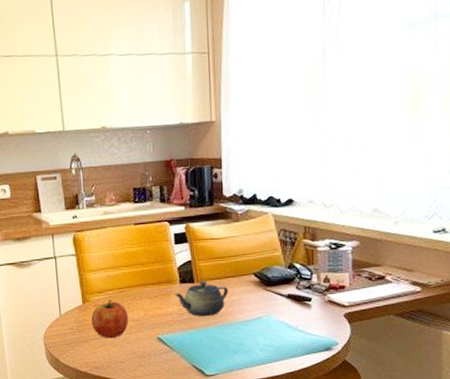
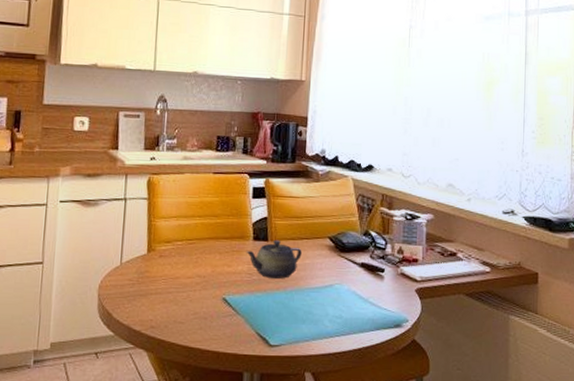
fruit: present [90,299,129,339] -> none [153,251,195,295]

